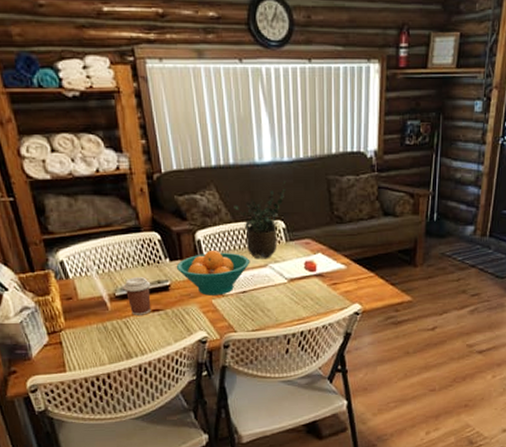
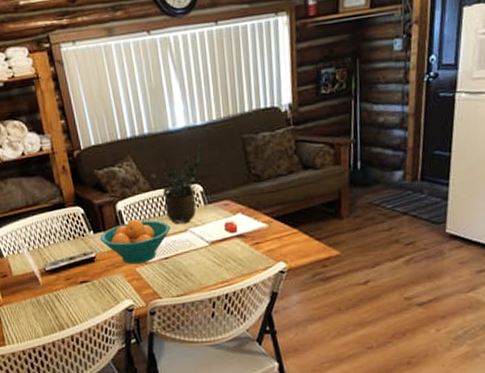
coffee cup: present [123,277,152,315] -> none [52,251,80,288]

